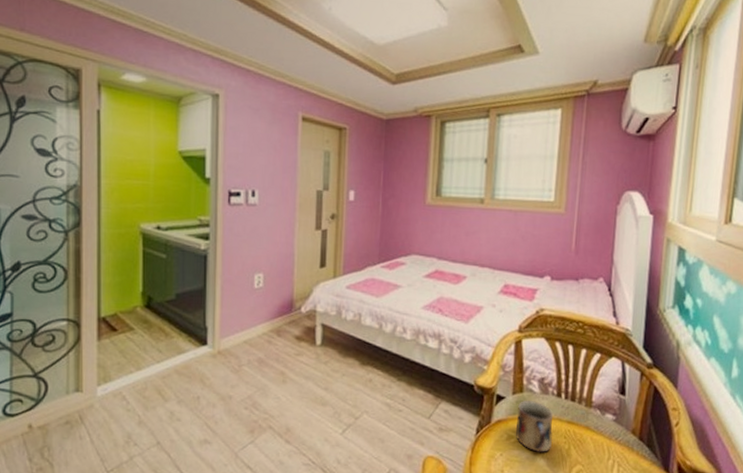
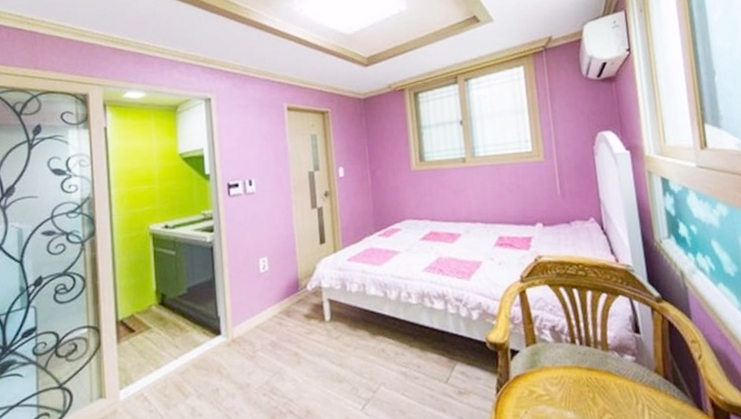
mug: present [515,401,553,452] -> none [534,351,576,405]

